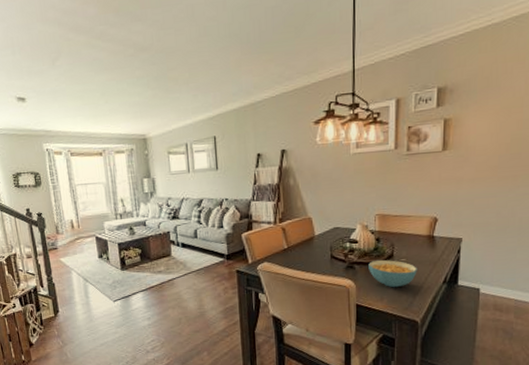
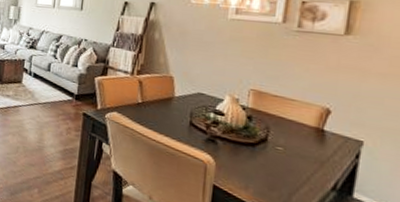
cereal bowl: present [368,260,417,288] -> none [234,140,298,180]

